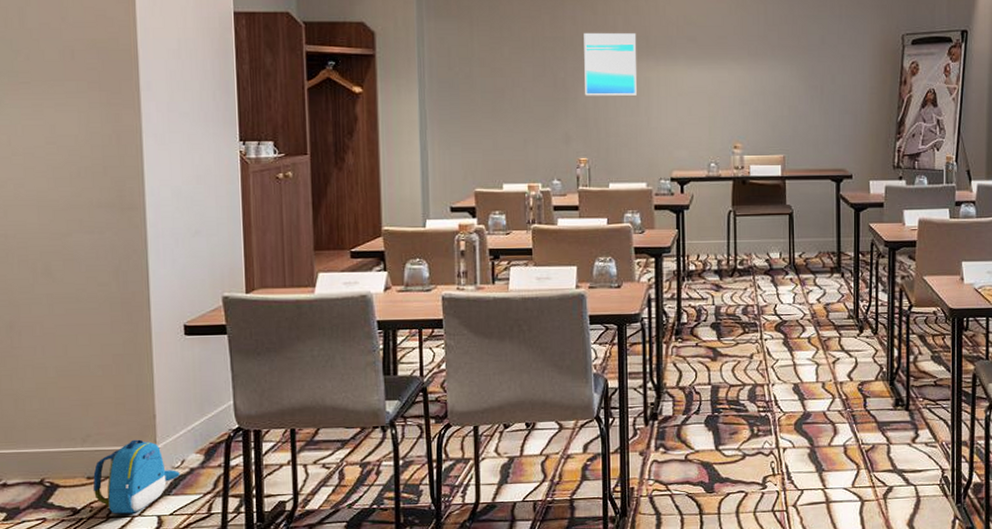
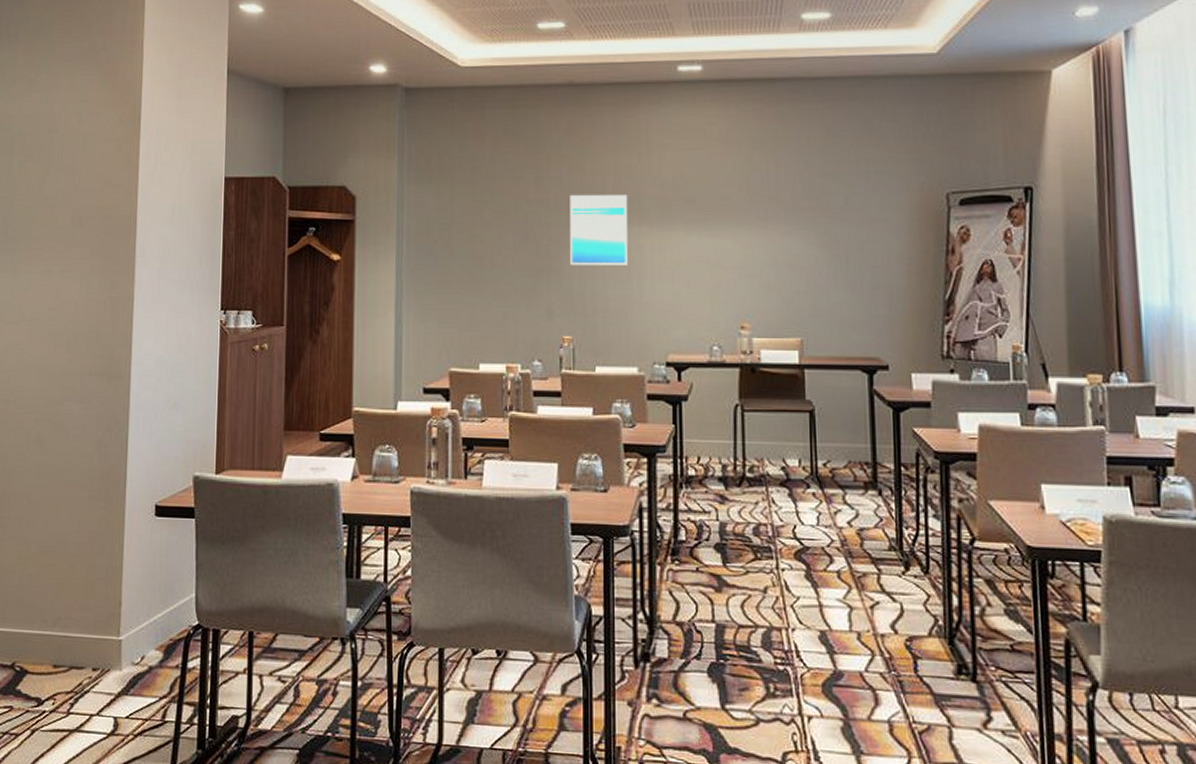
backpack: present [92,439,180,514] -> none [57,628,139,712]

